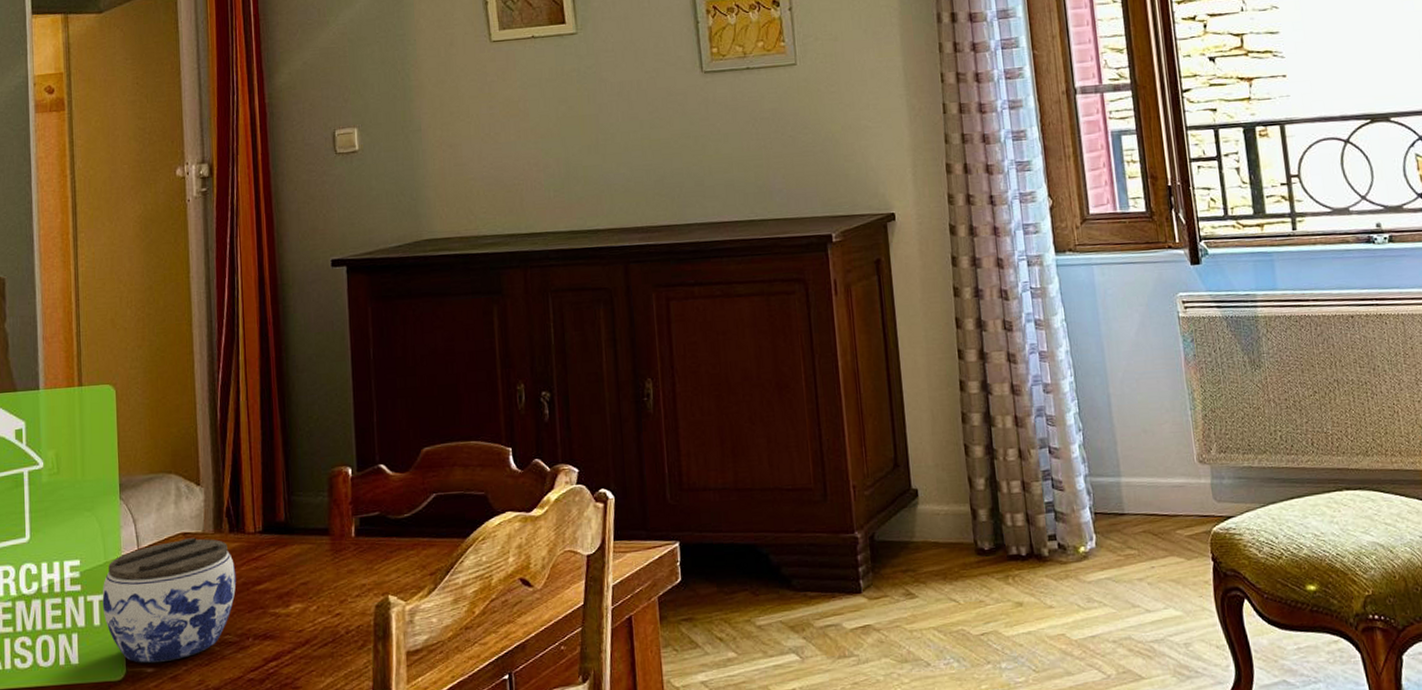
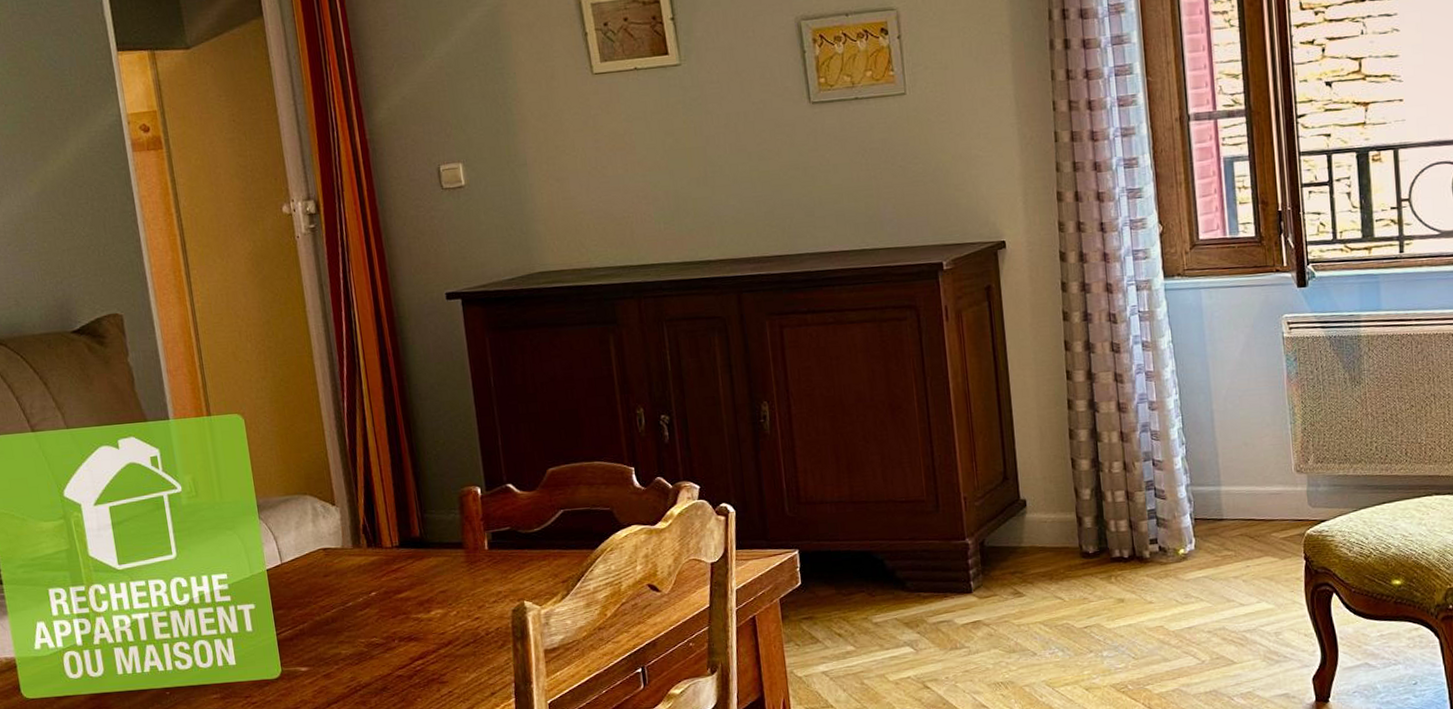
jar: present [102,537,237,664] -> none [251,552,379,664]

